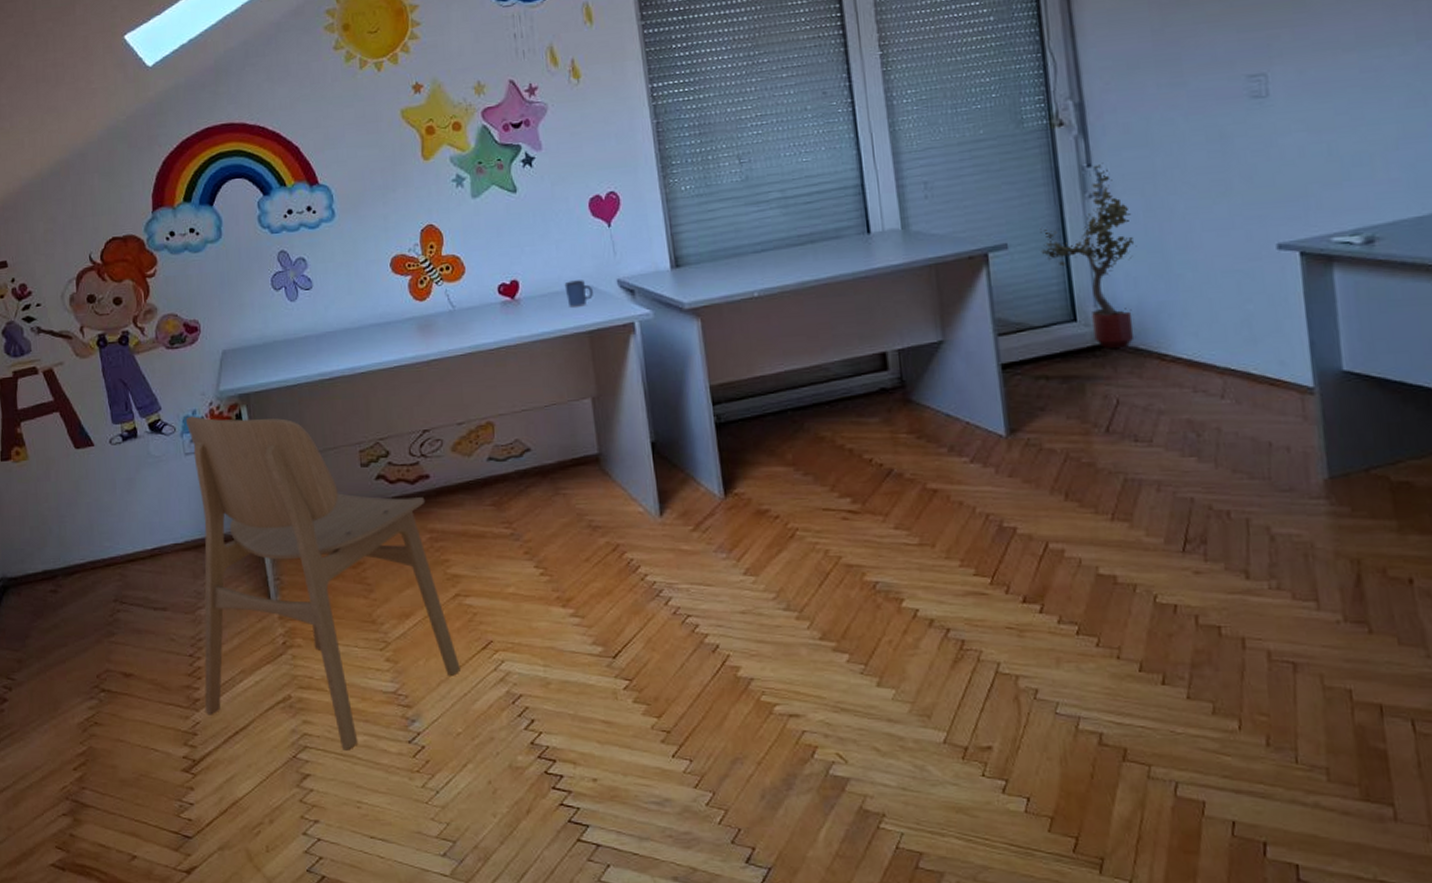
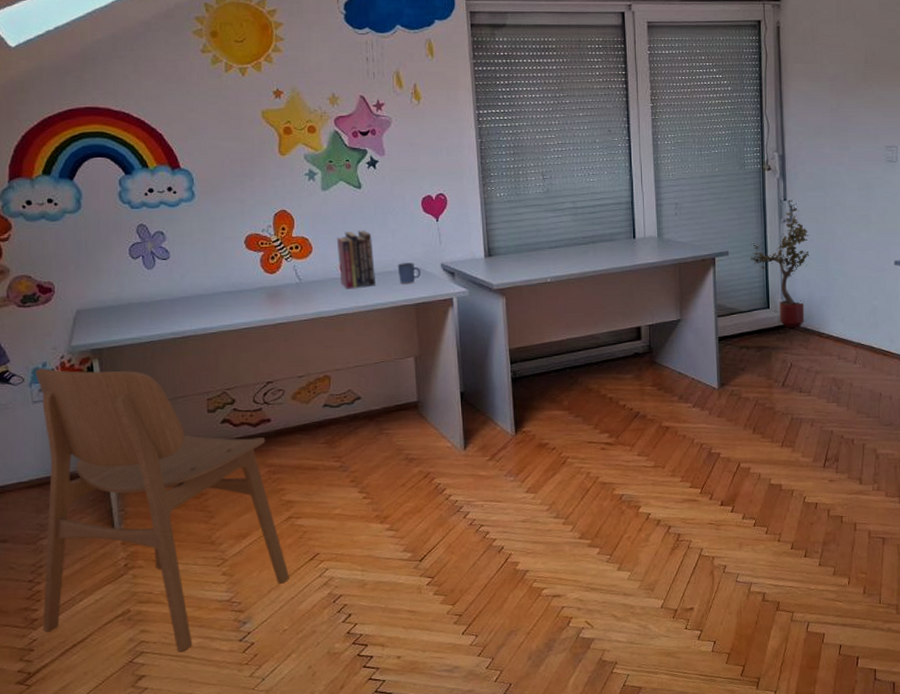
books: none [491,243,540,316] -> present [336,230,375,289]

